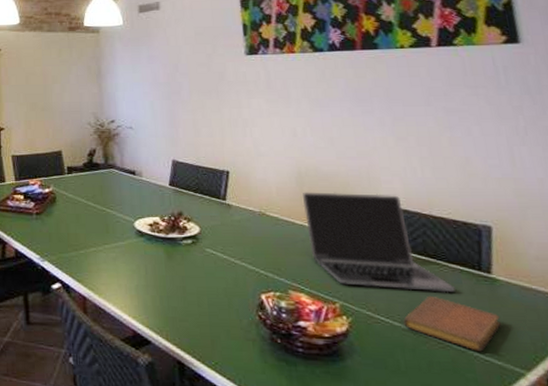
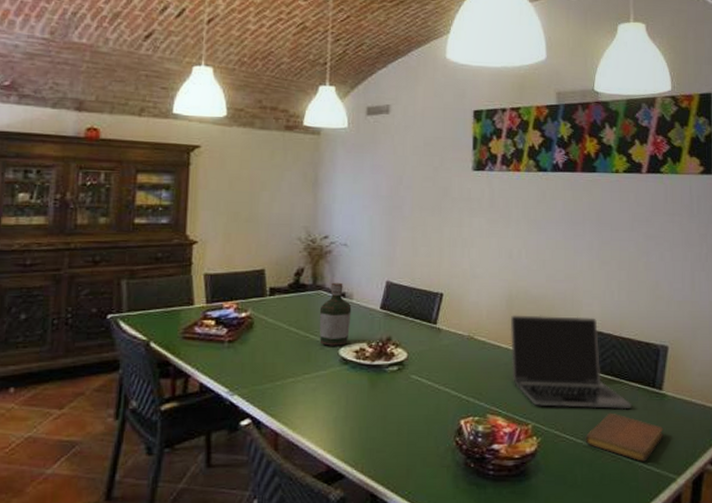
bottle: none [113,161,143,219] -> present [319,282,352,346]

